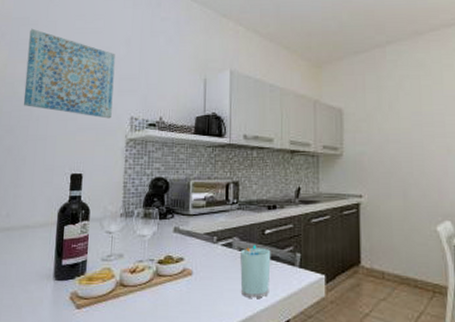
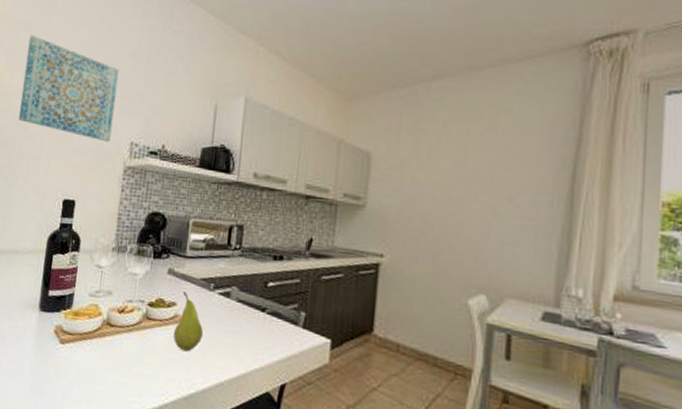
fruit: none [183,246,210,302] -> present [173,291,203,352]
cup: present [240,245,271,298] -> none [236,297,273,356]

